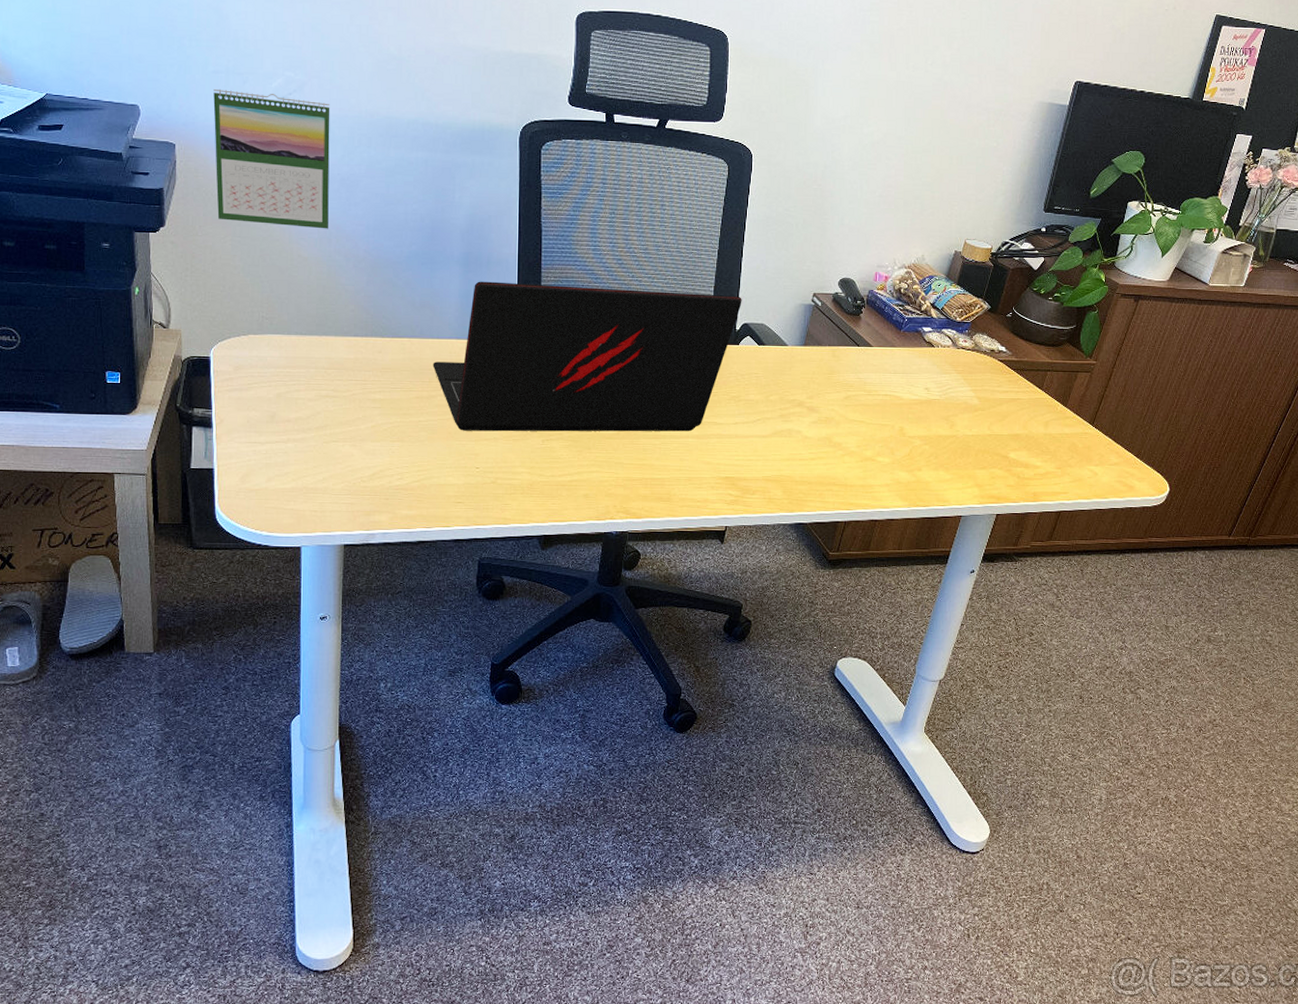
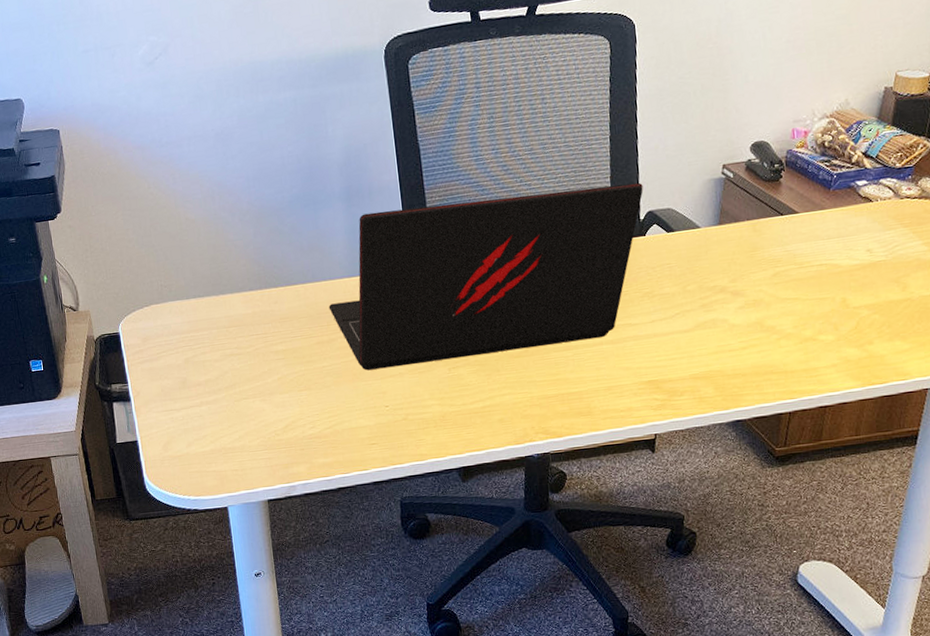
calendar: present [213,88,330,229] -> none [86,60,210,196]

